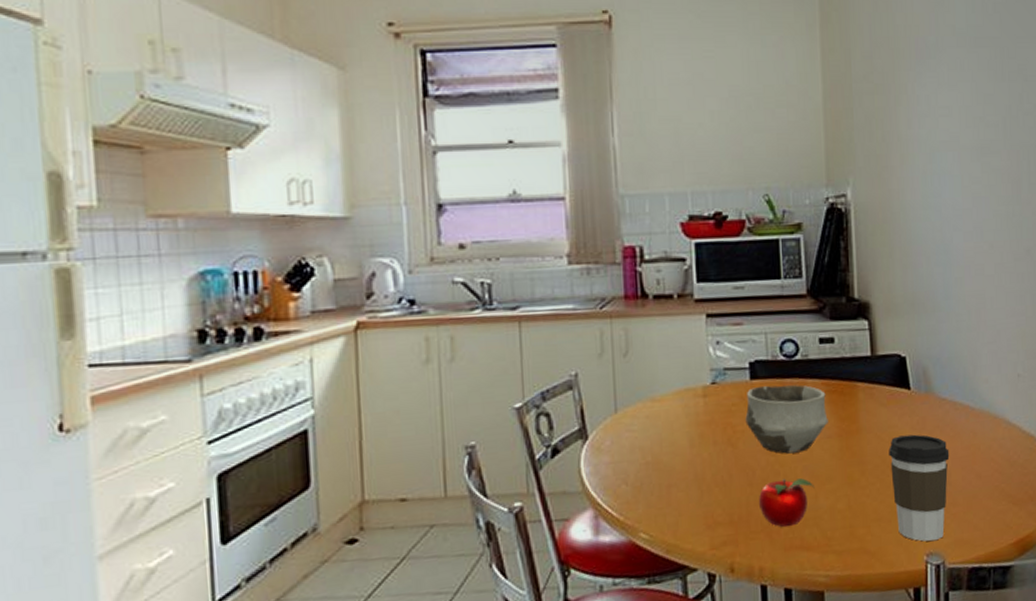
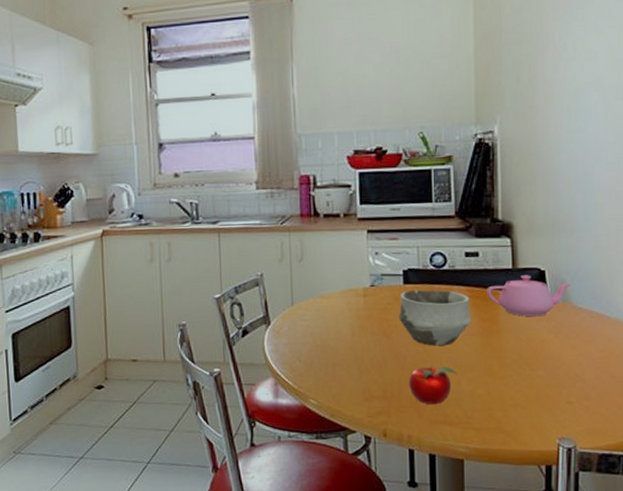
teapot: none [844,363,935,412] -> present [487,275,573,317]
coffee cup: present [889,434,950,542] -> none [526,337,584,428]

